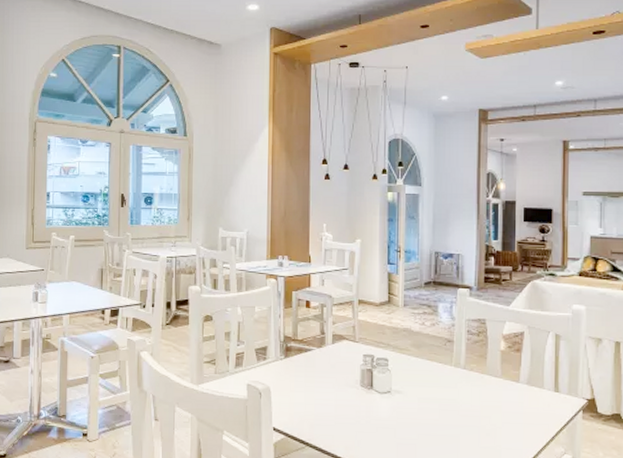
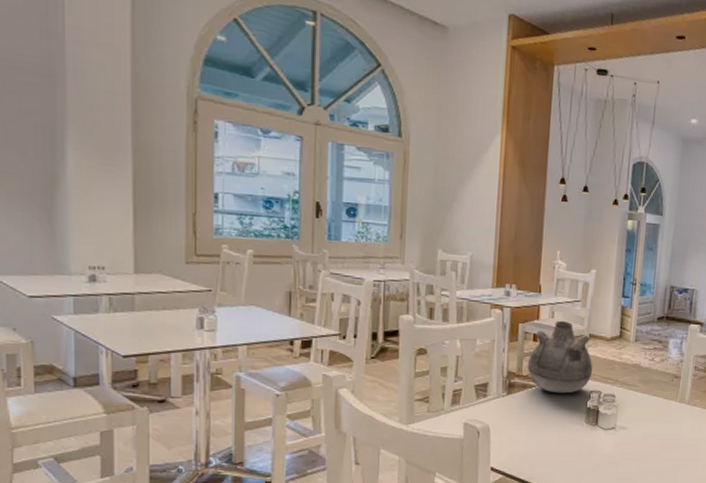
vase: none [302,287,364,357] -> present [527,320,593,394]

